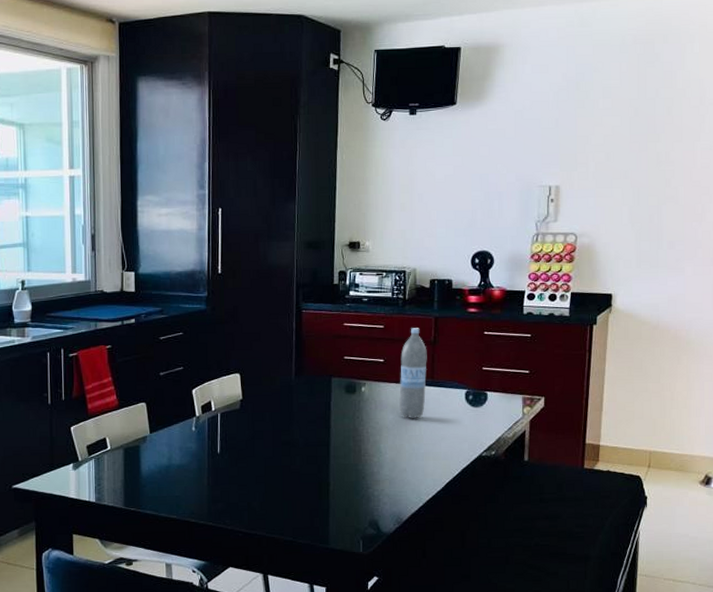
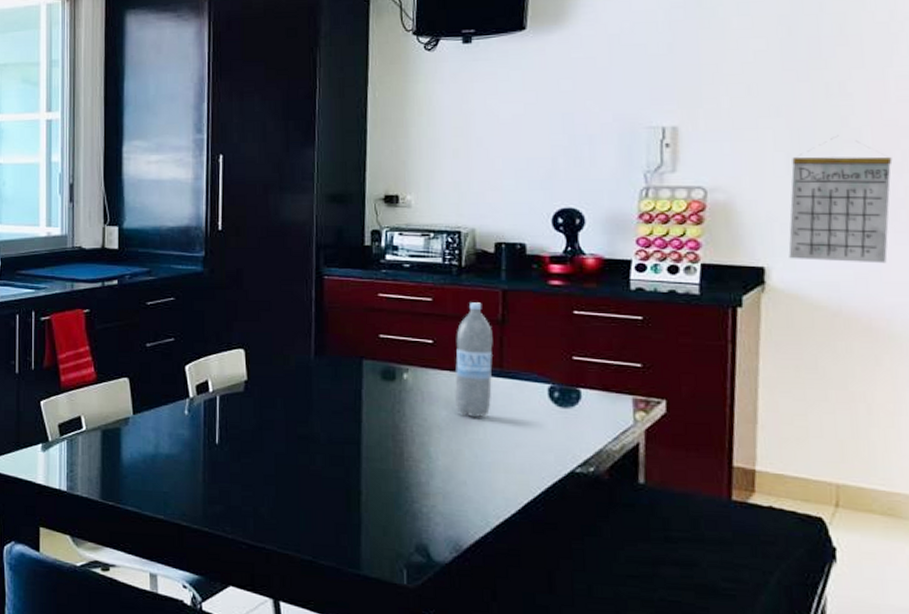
calendar: none [628,193,696,289] -> present [788,135,893,264]

